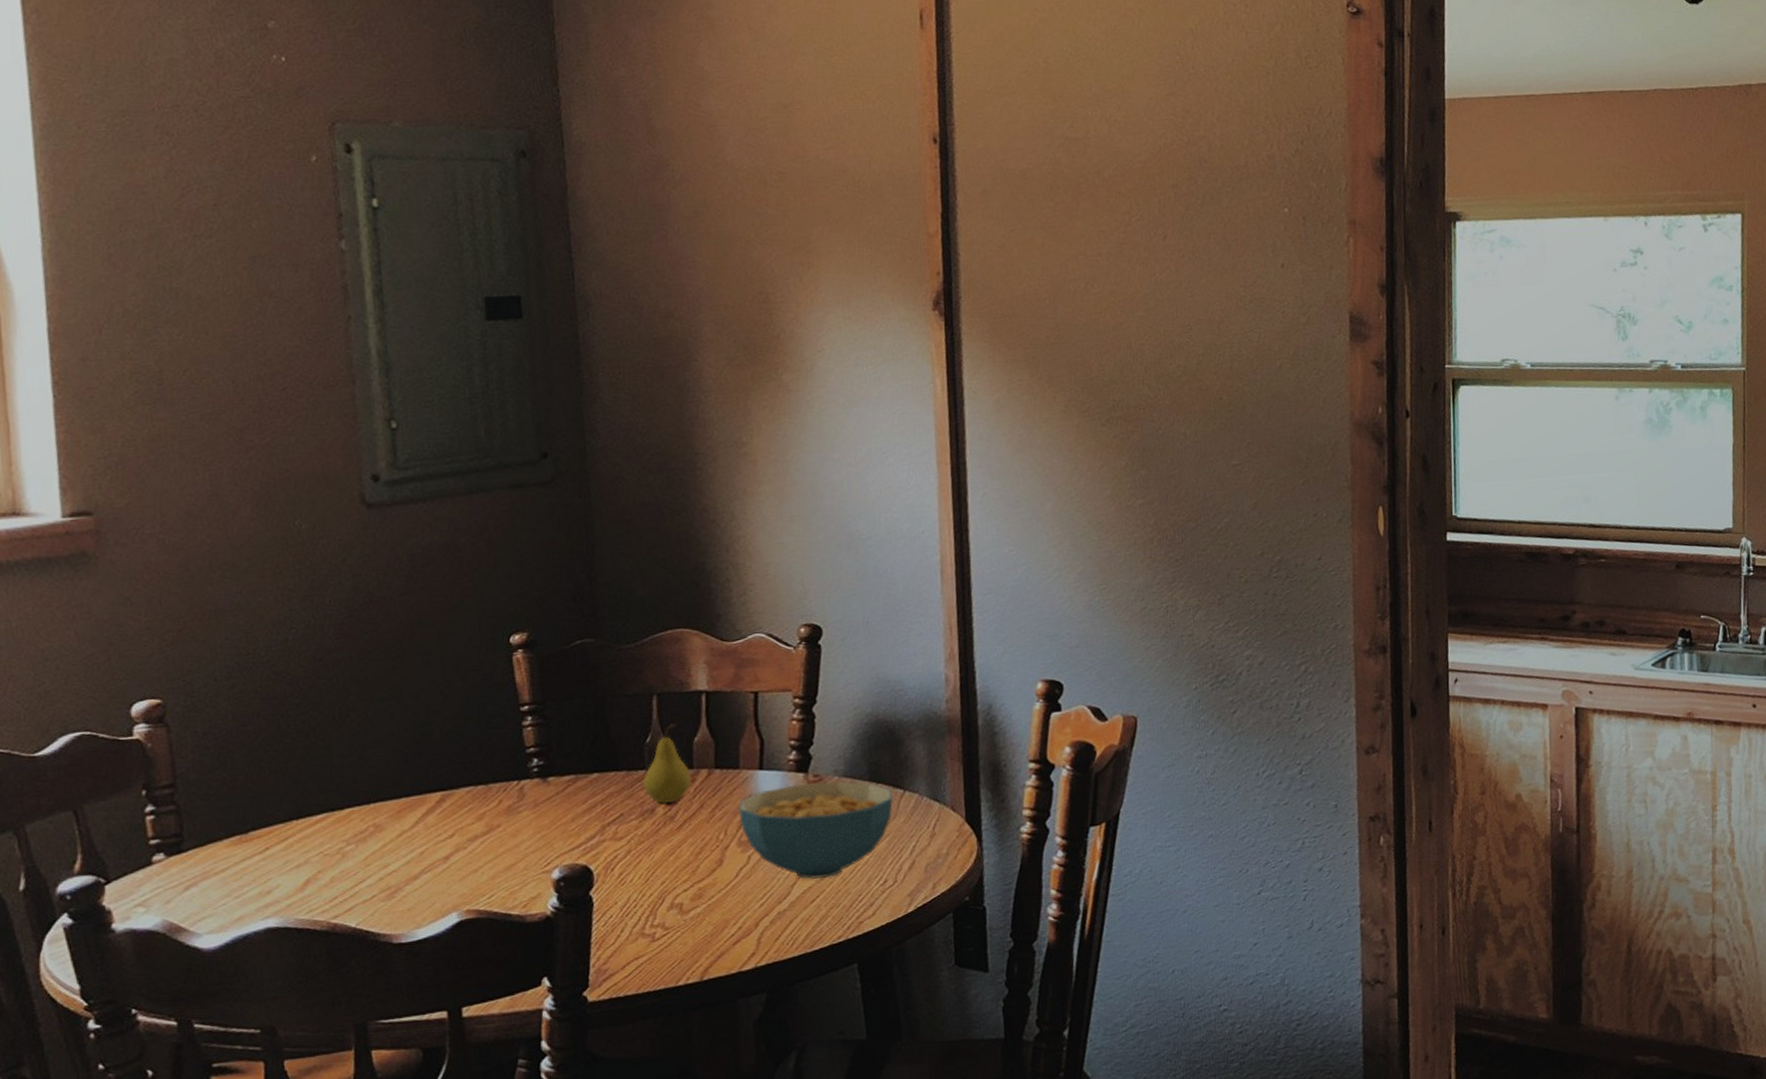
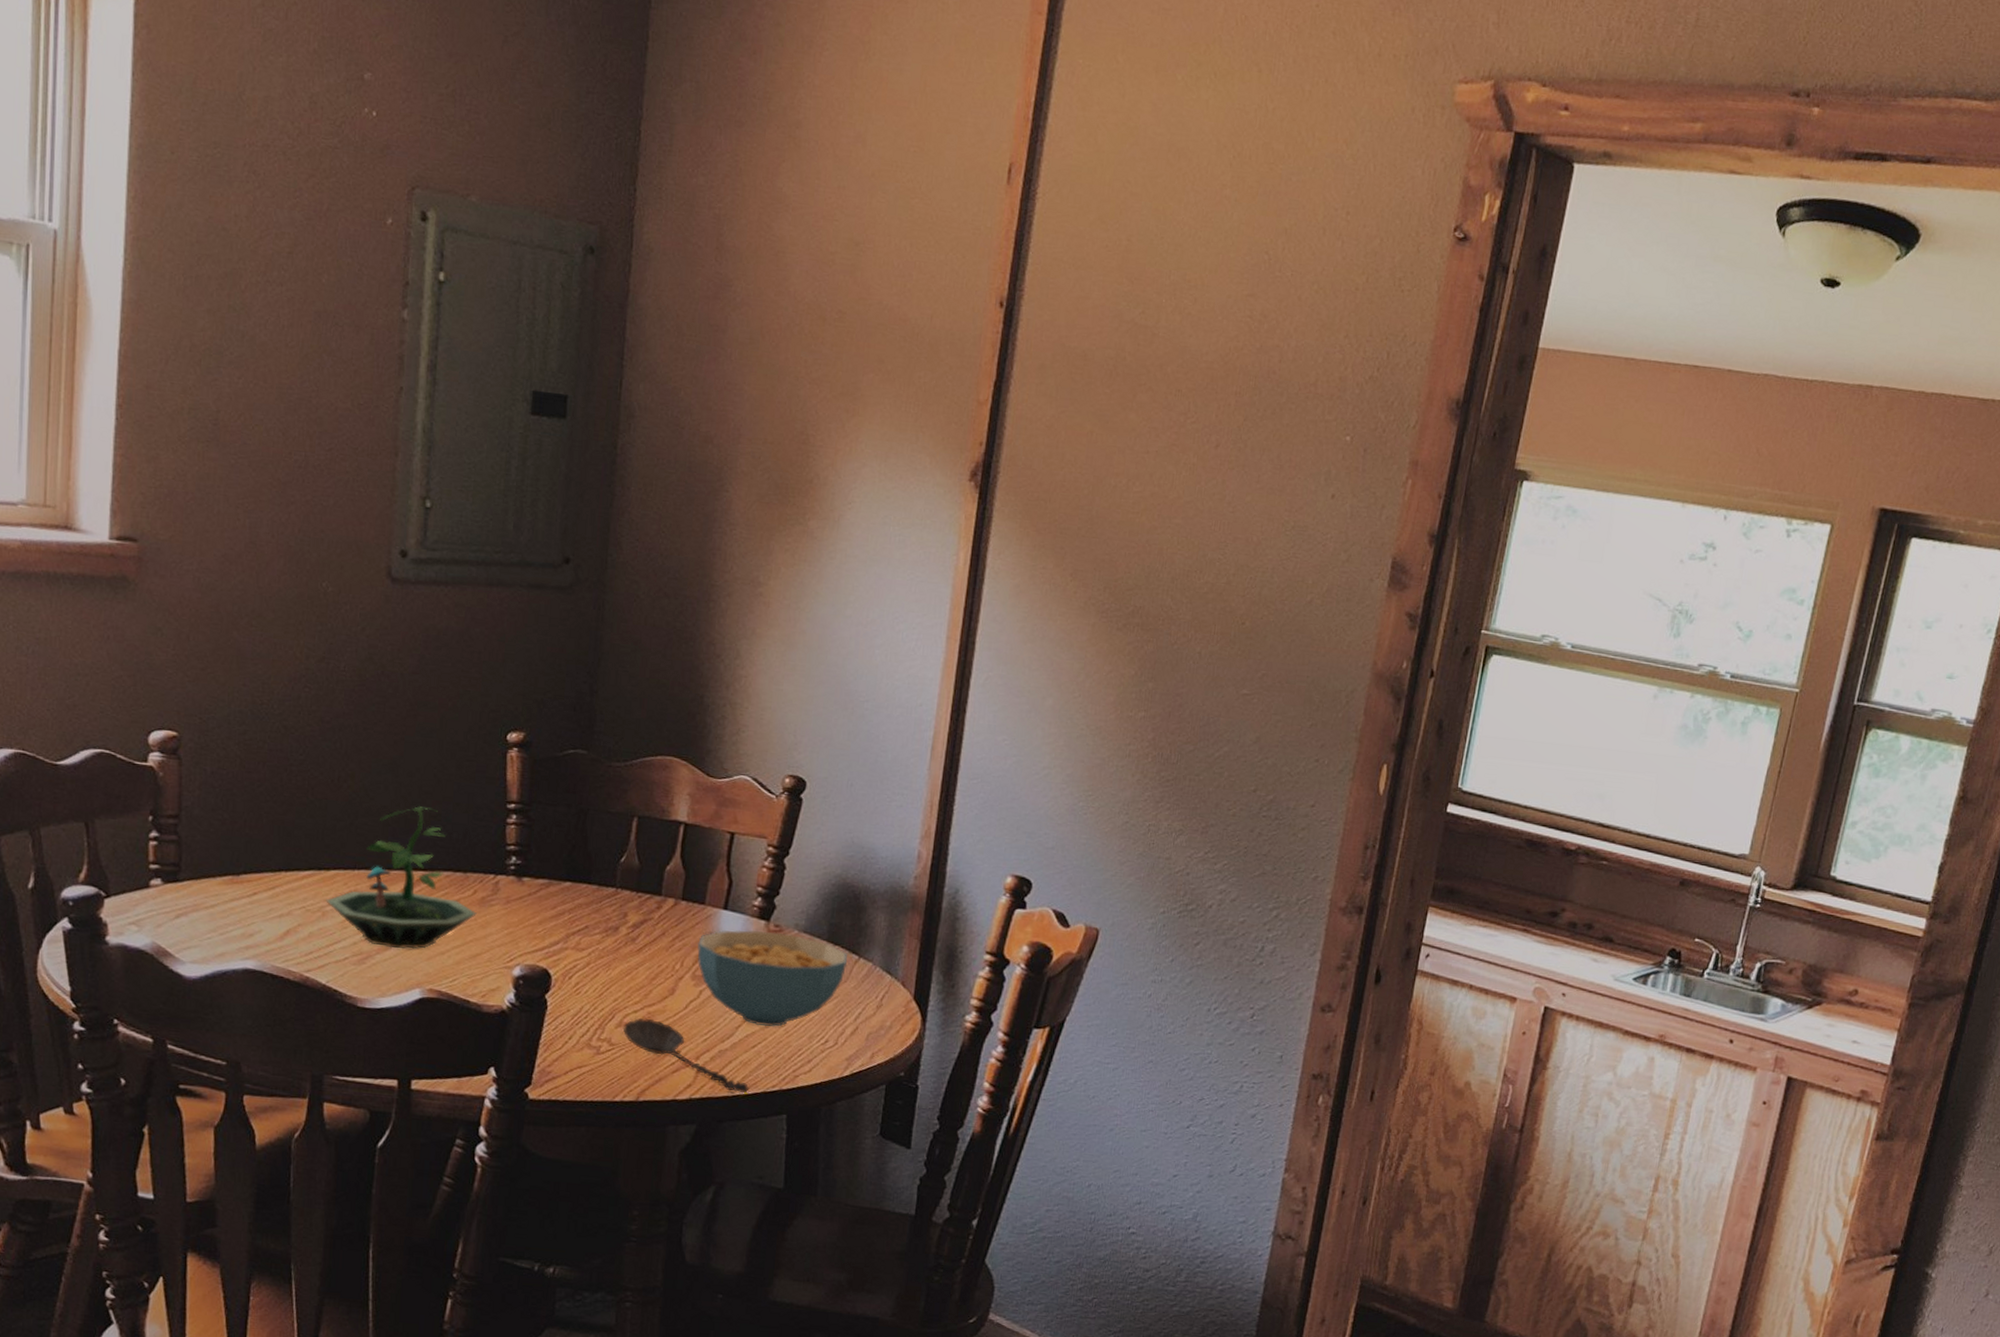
terrarium: none [344,725,505,877] -> present [326,805,477,949]
fruit: present [643,724,691,804] -> none [611,848,658,926]
spoon: none [676,895,815,952] -> present [623,1018,750,1094]

